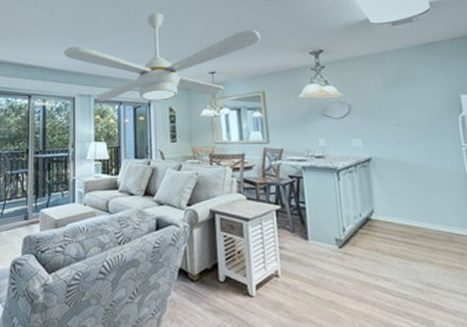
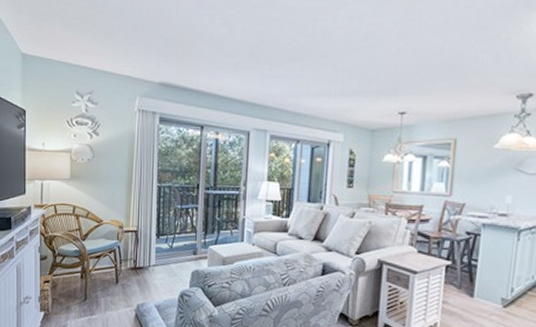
ceiling fan: present [64,12,261,102] -> none [241,36,464,142]

